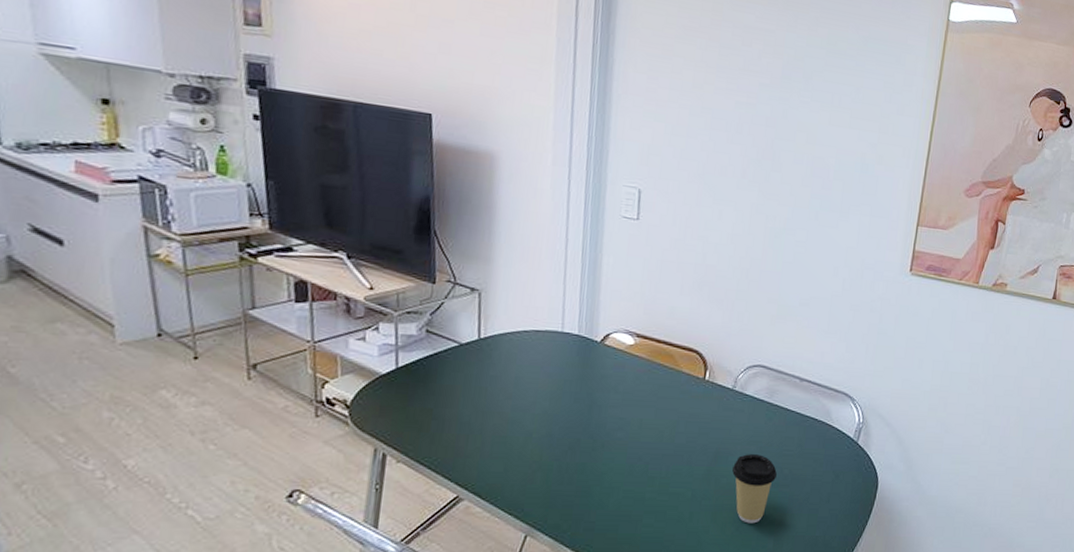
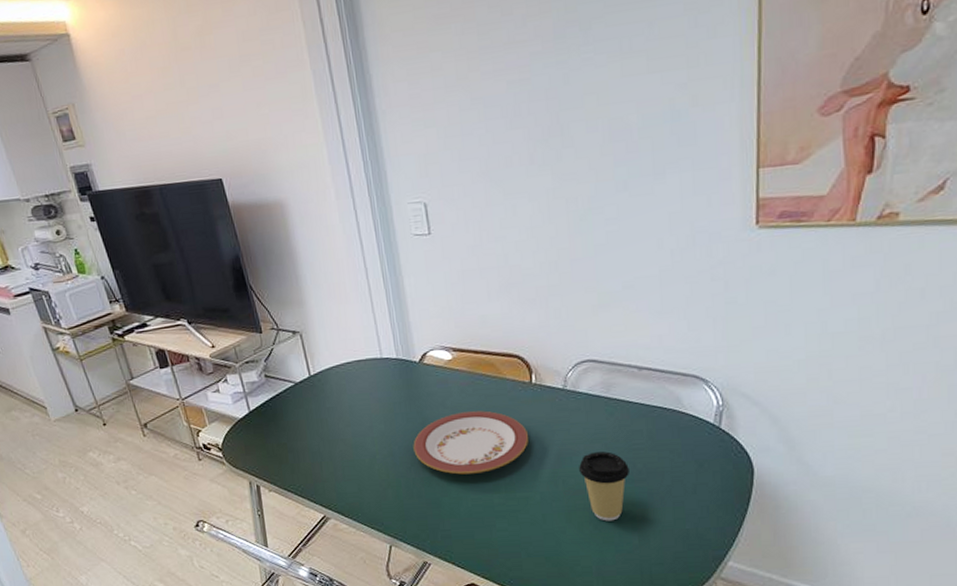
plate: none [574,399,692,464] -> present [413,411,528,475]

